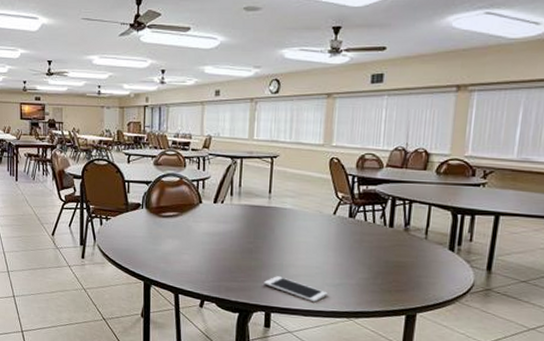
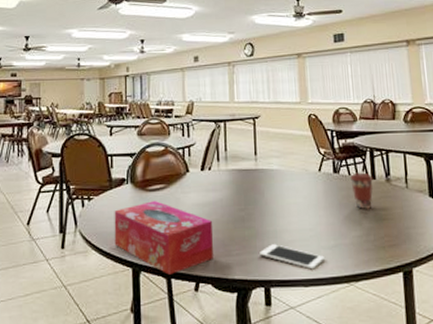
tissue box: none [129,226,220,291] -> present [114,201,213,275]
coffee cup: none [366,219,390,256] -> present [350,172,374,210]

